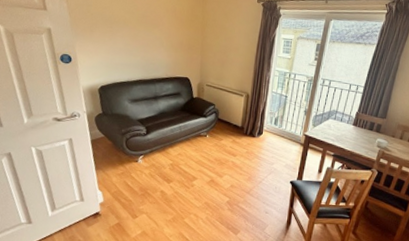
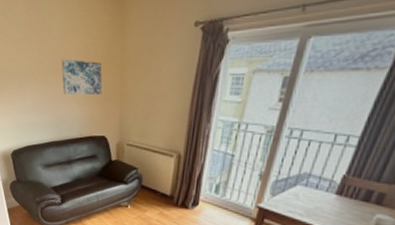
wall art: none [151,13,187,44] -> present [61,59,103,94]

